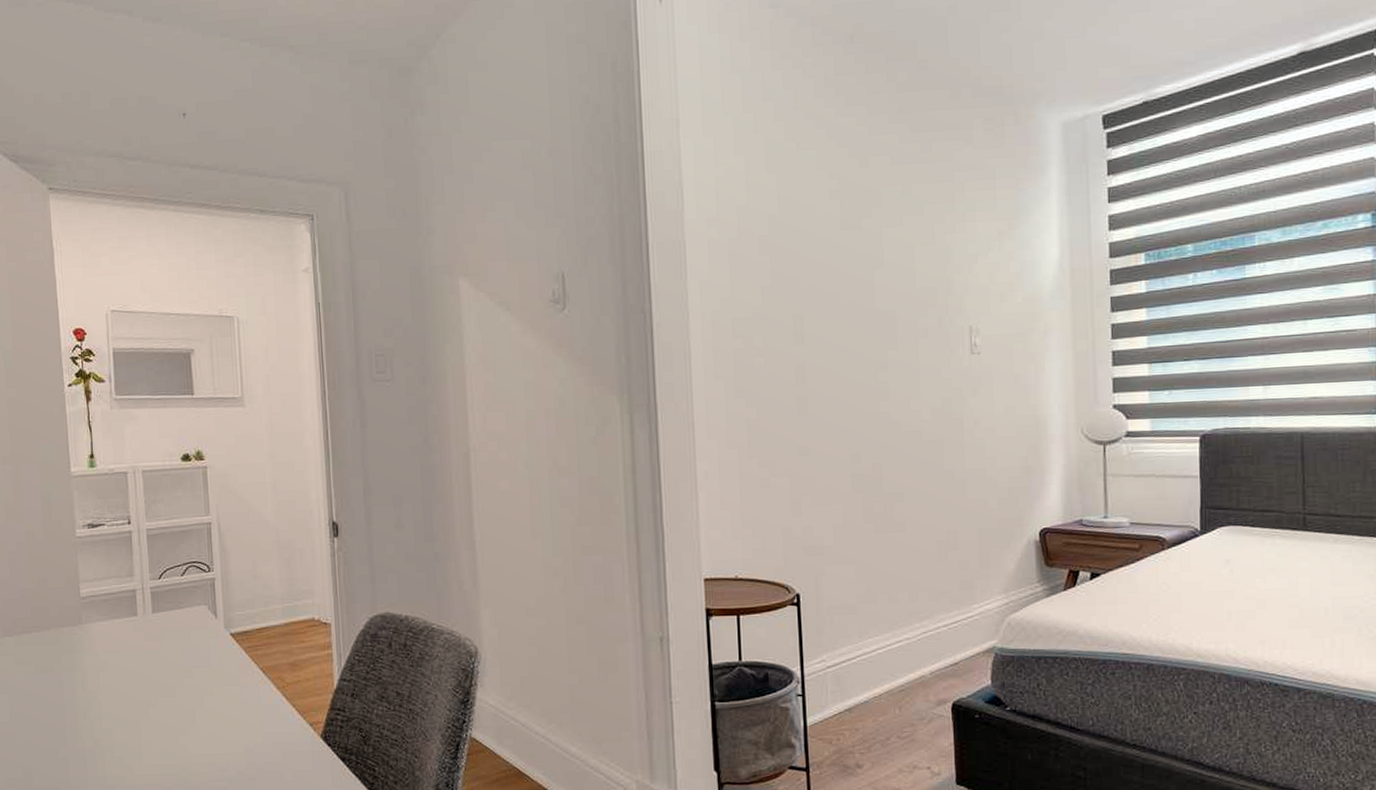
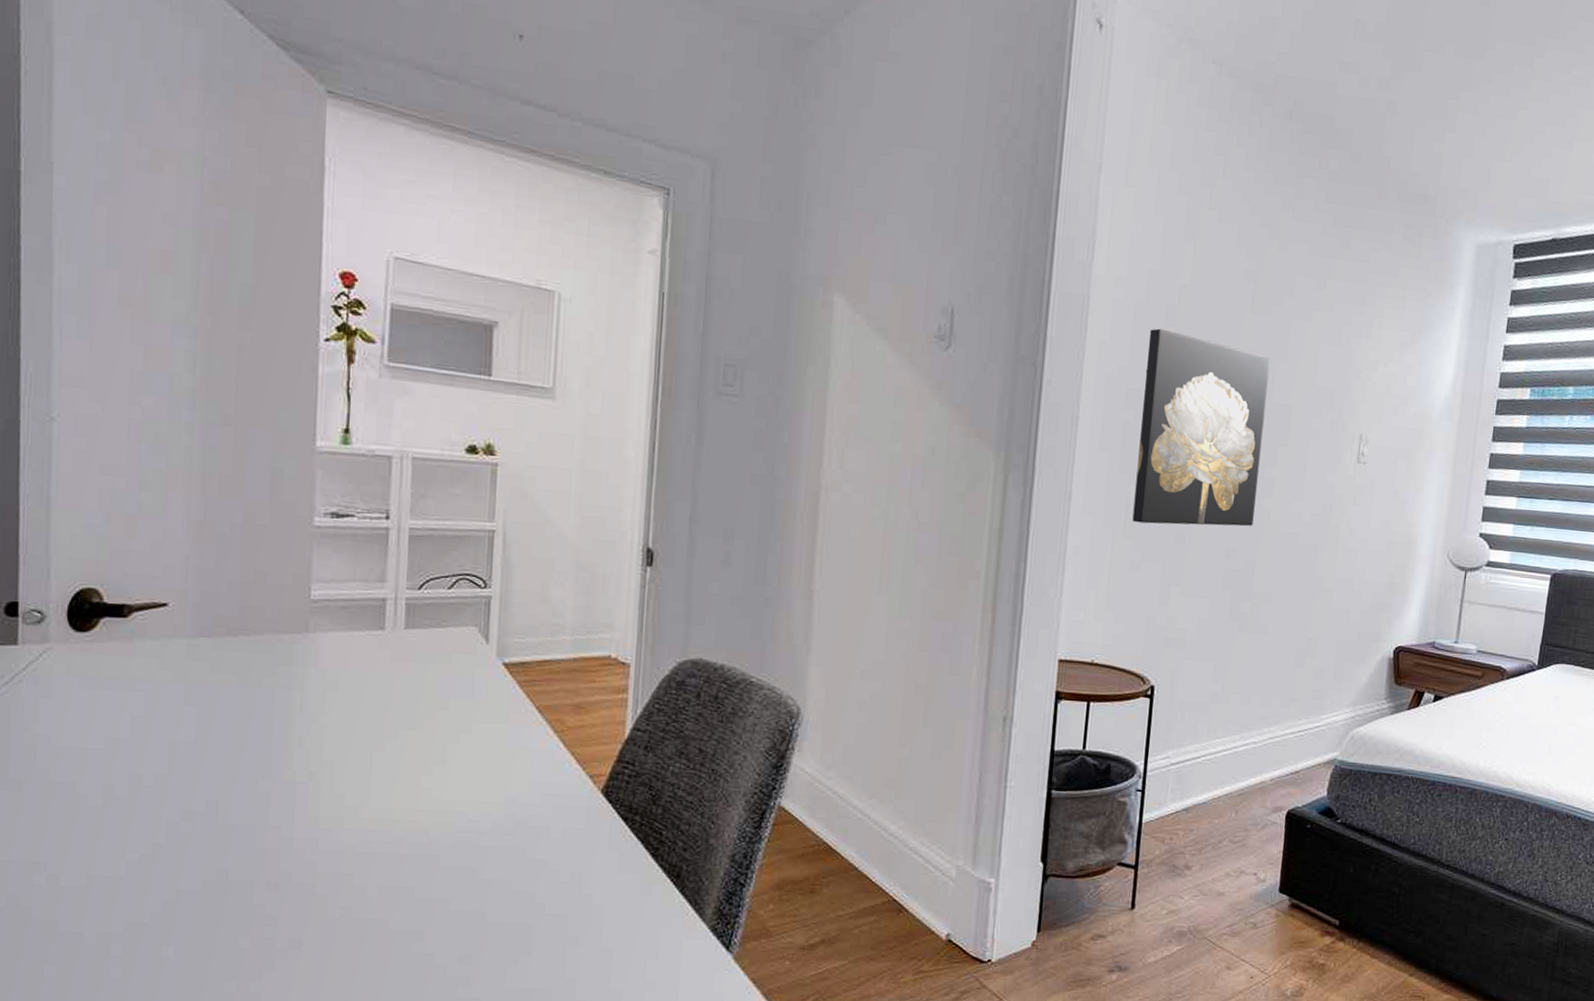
wall art: none [746,258,874,442] -> present [1132,328,1271,527]

